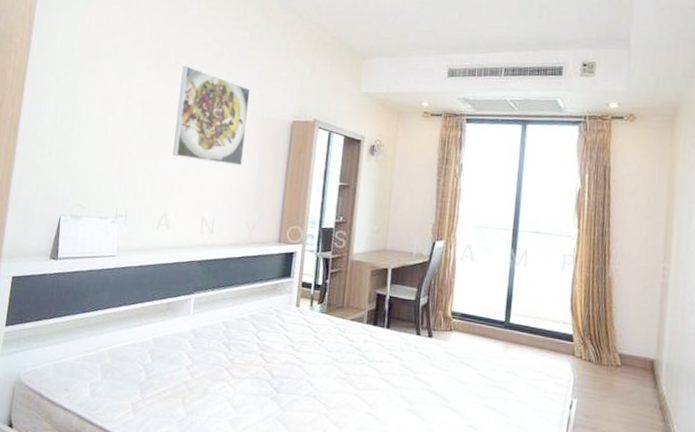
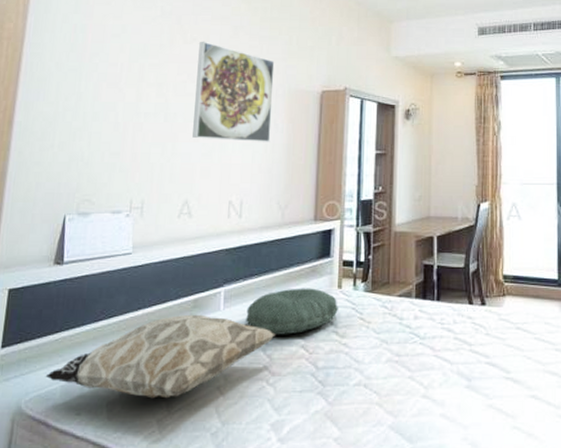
decorative pillow: none [40,315,238,386] -> present [45,314,275,399]
pillow: none [212,302,295,344] -> present [246,288,338,335]

